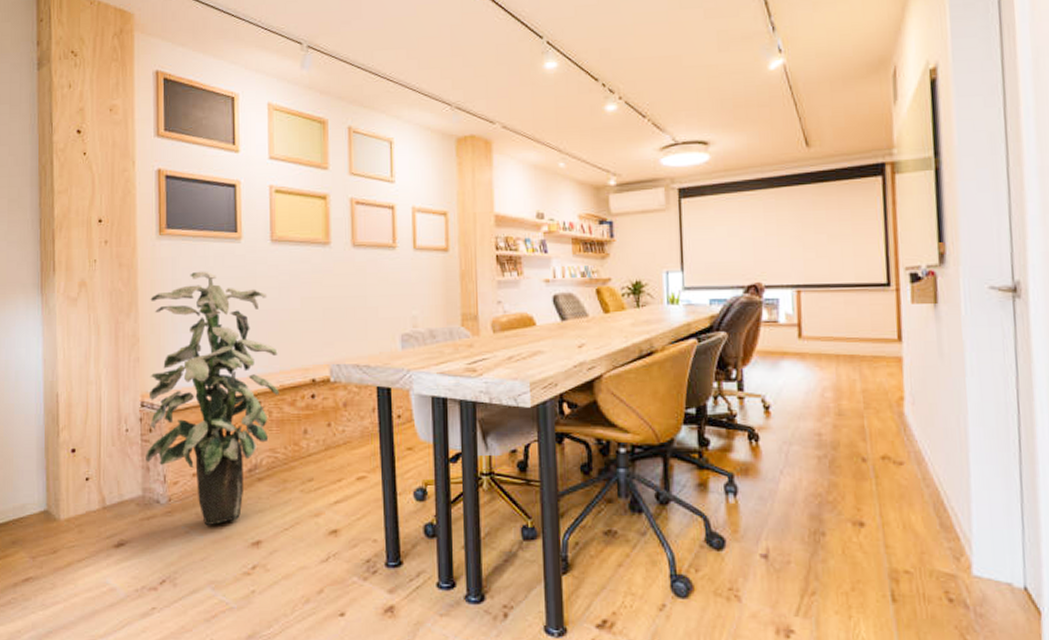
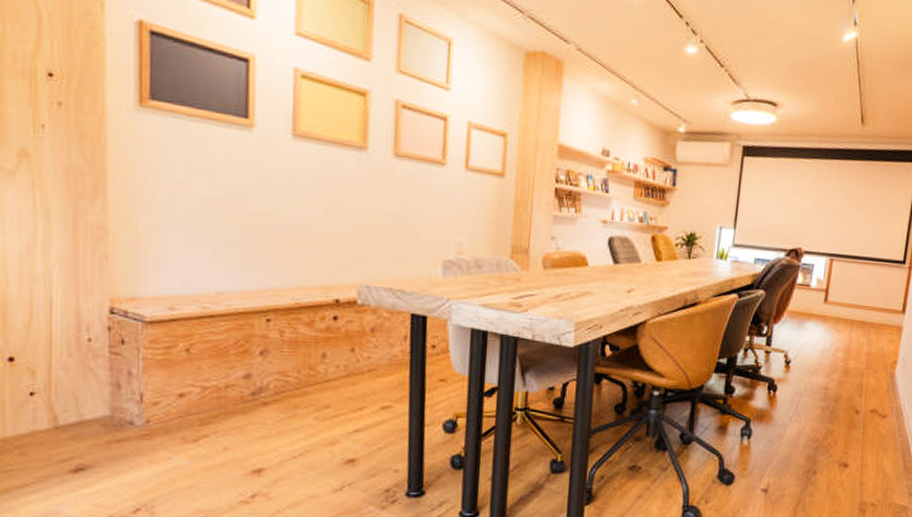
indoor plant: present [146,271,279,526] -> none [115,158,295,452]

